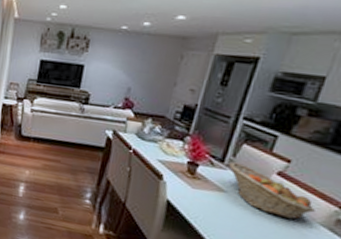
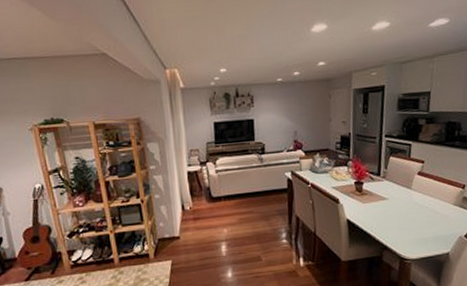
fruit basket: present [229,162,315,220] -> none [384,173,448,208]

